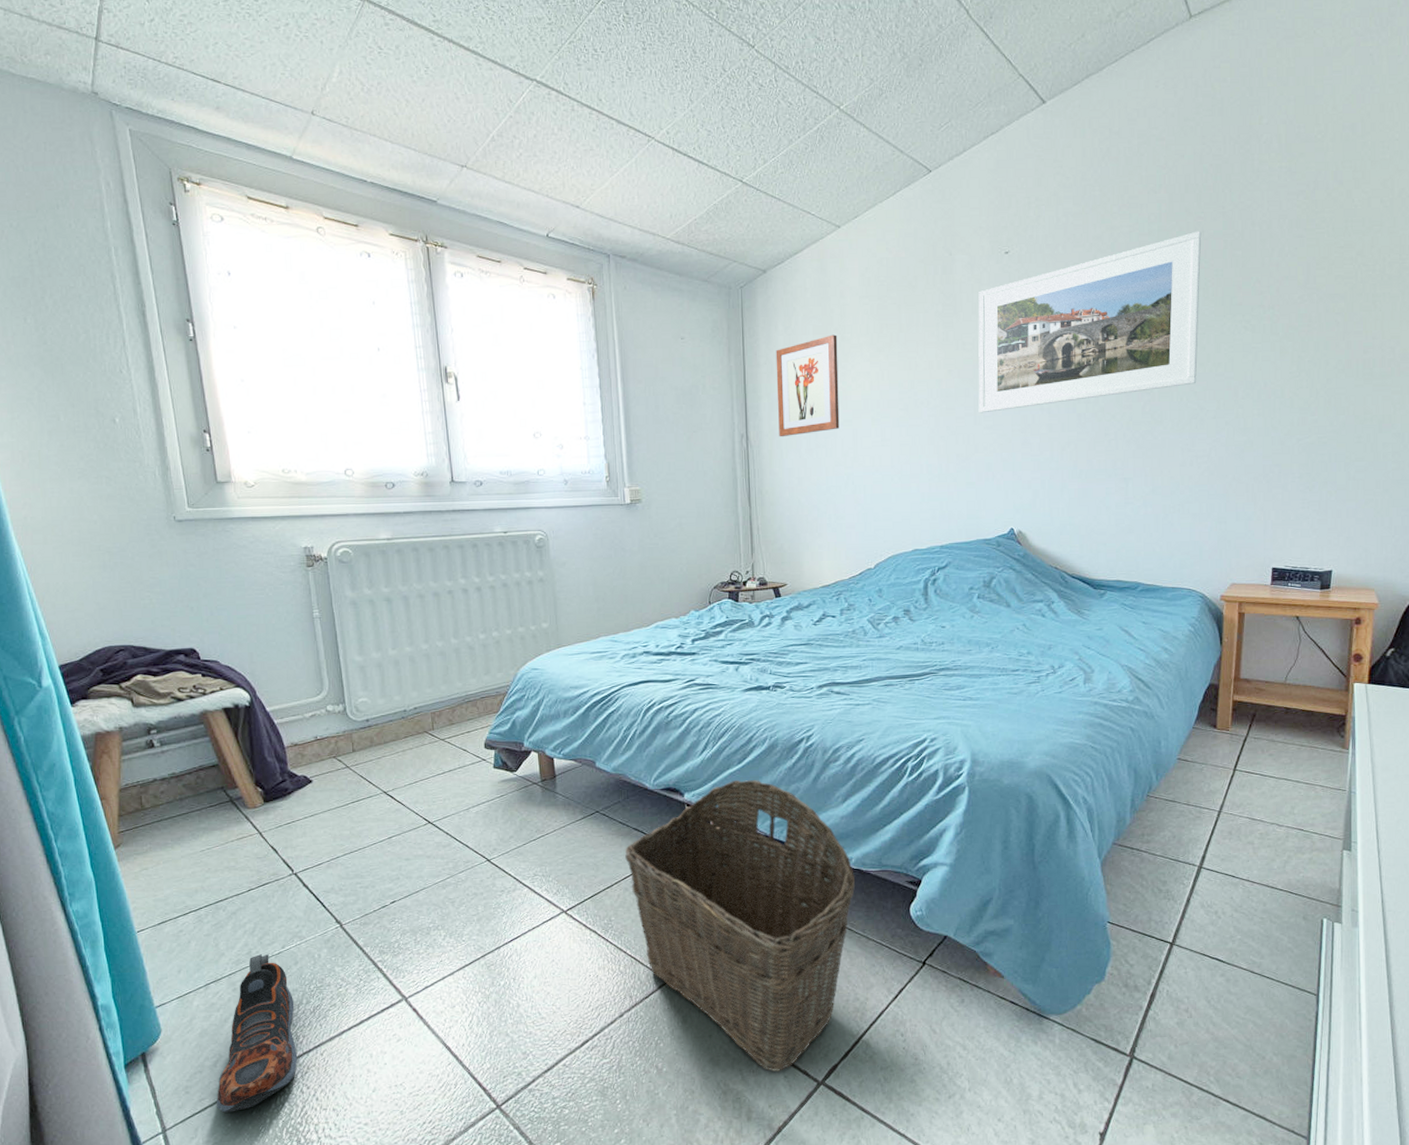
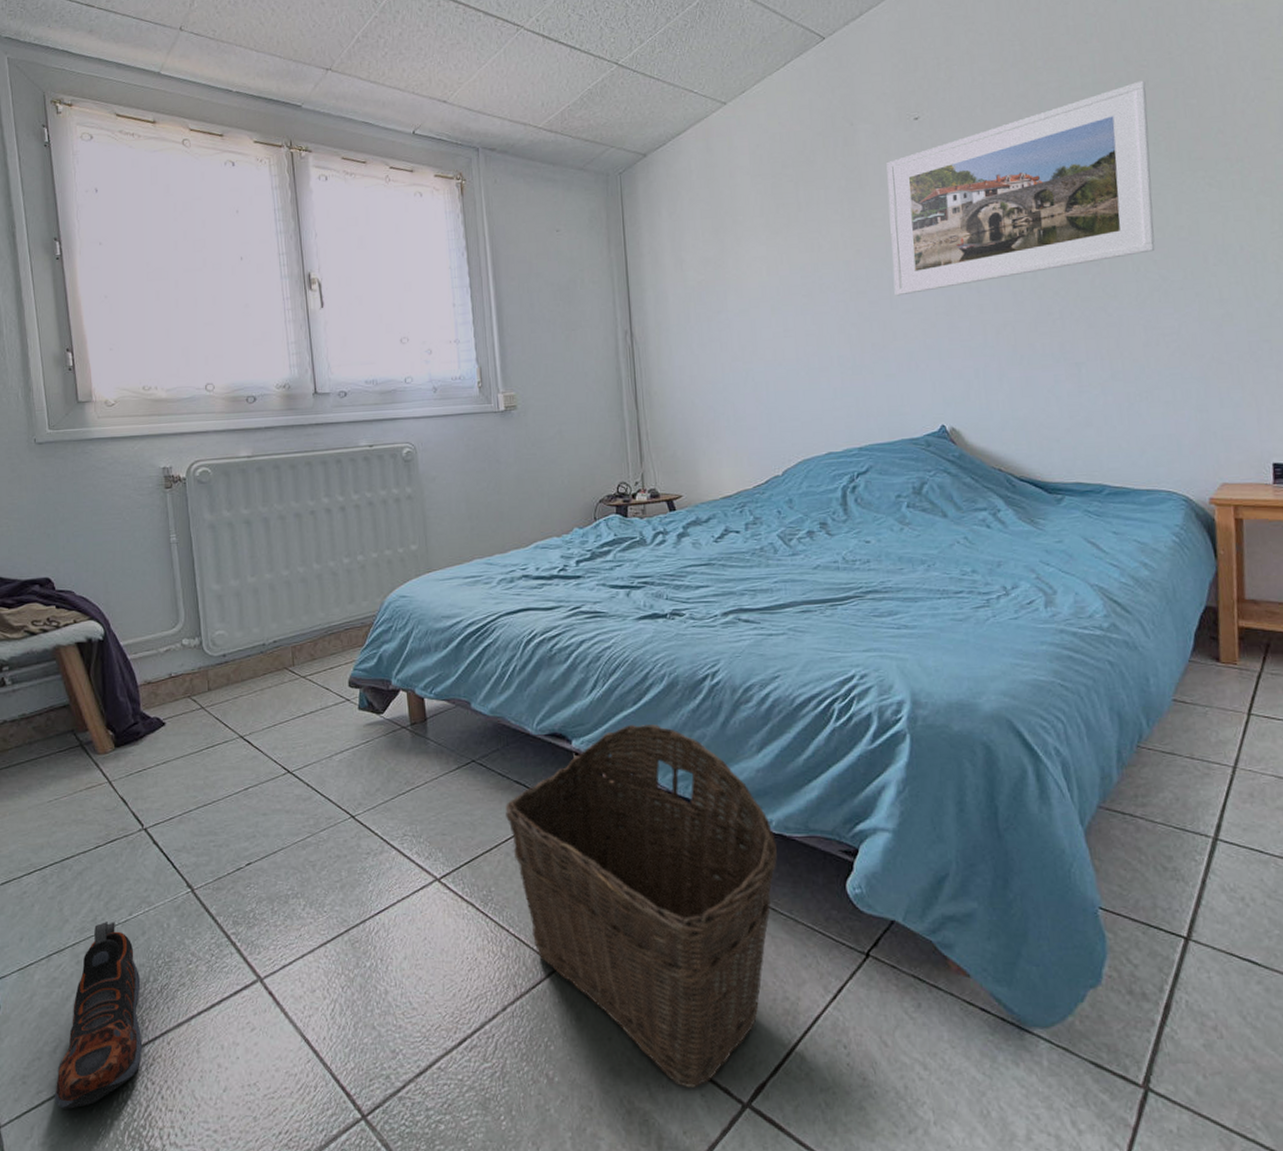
wall art: present [776,334,840,437] -> none [660,218,735,332]

